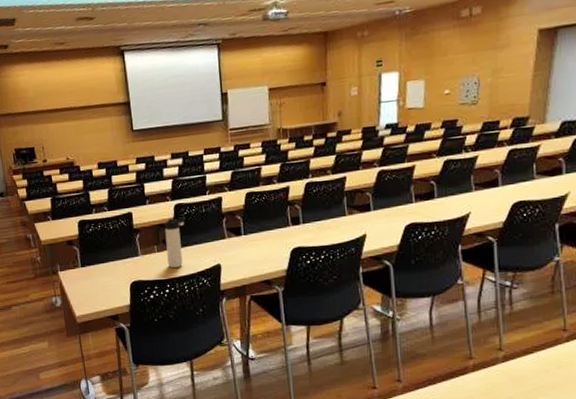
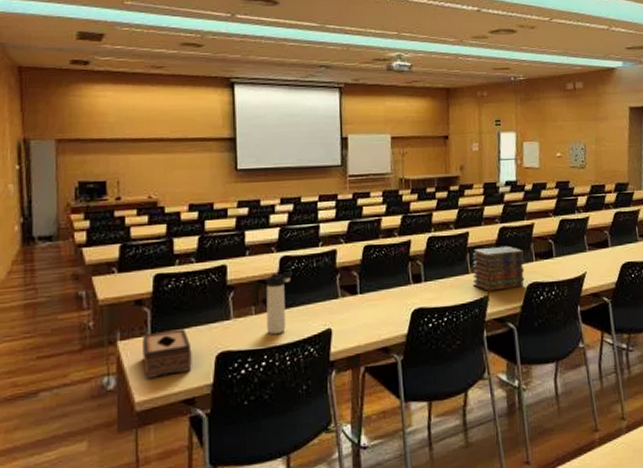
tissue box: none [75,263,114,300] -> present [143,329,192,379]
book stack: none [349,188,403,232] -> present [472,245,525,291]

